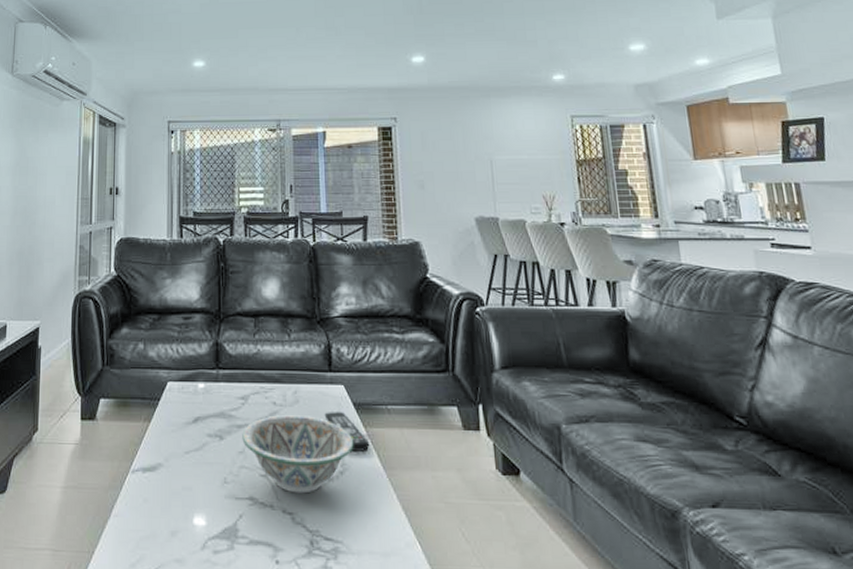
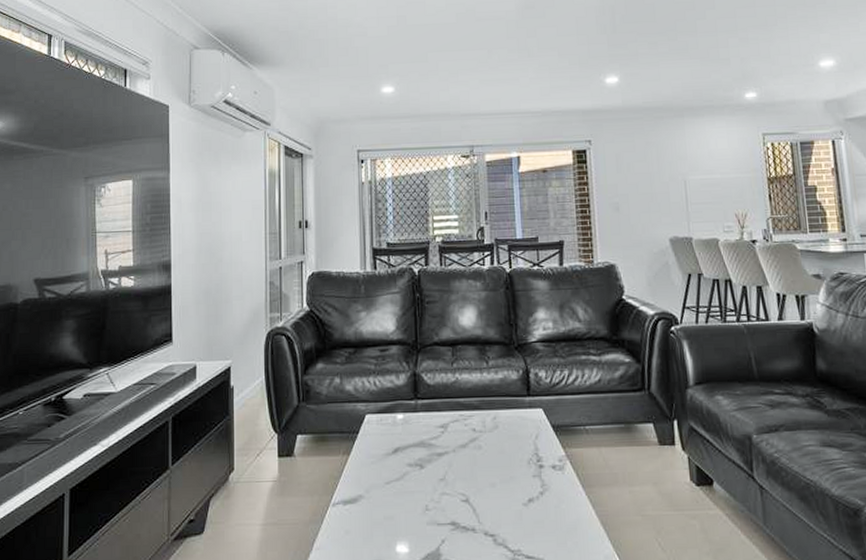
decorative bowl: present [242,415,354,494] -> none [442,440,553,516]
remote control: present [324,412,370,451] -> none [524,435,569,472]

